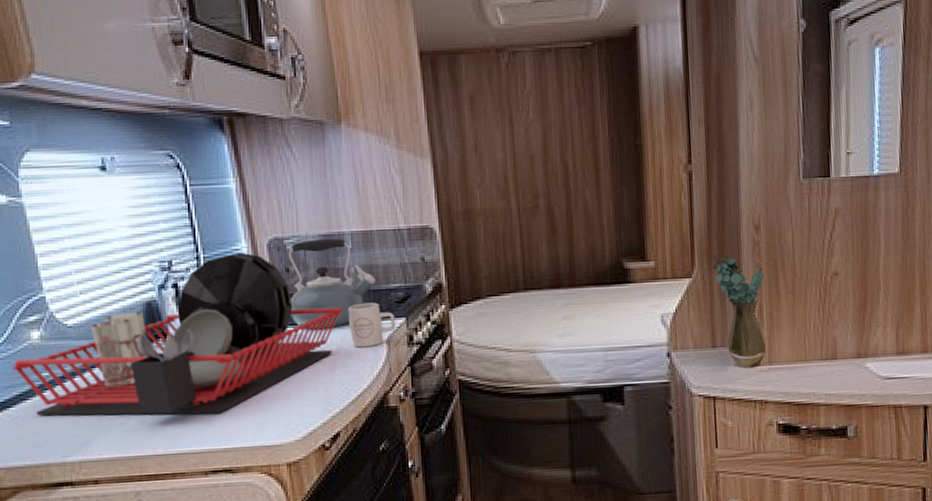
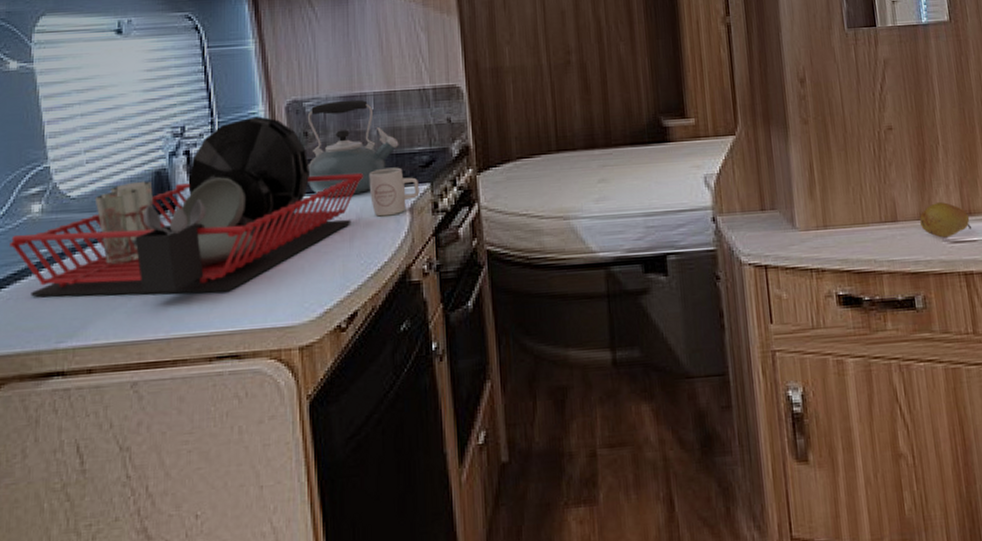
vase: present [713,255,767,369] -> none [757,110,821,234]
fruit: none [857,342,904,375] -> present [919,202,971,238]

